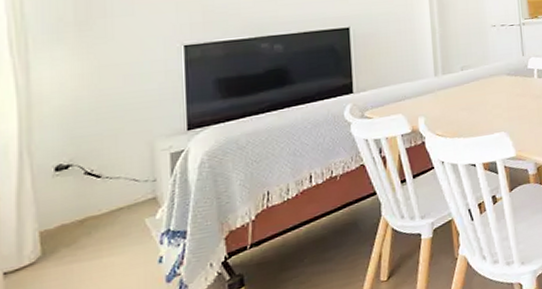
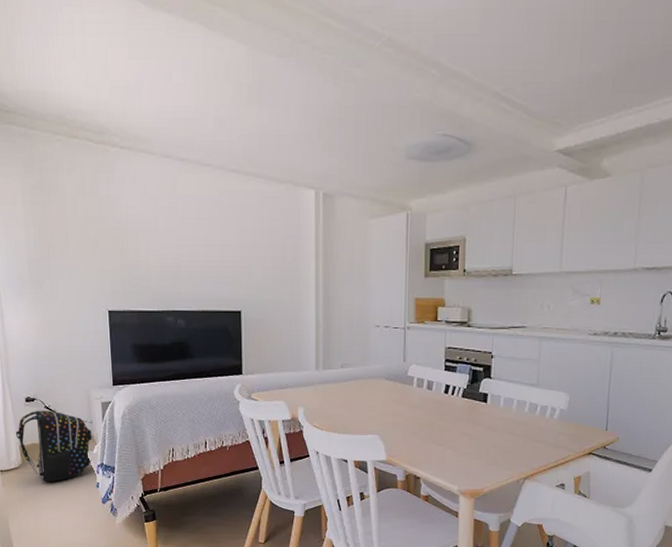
backpack: none [34,175,155,274] -> present [15,410,92,482]

